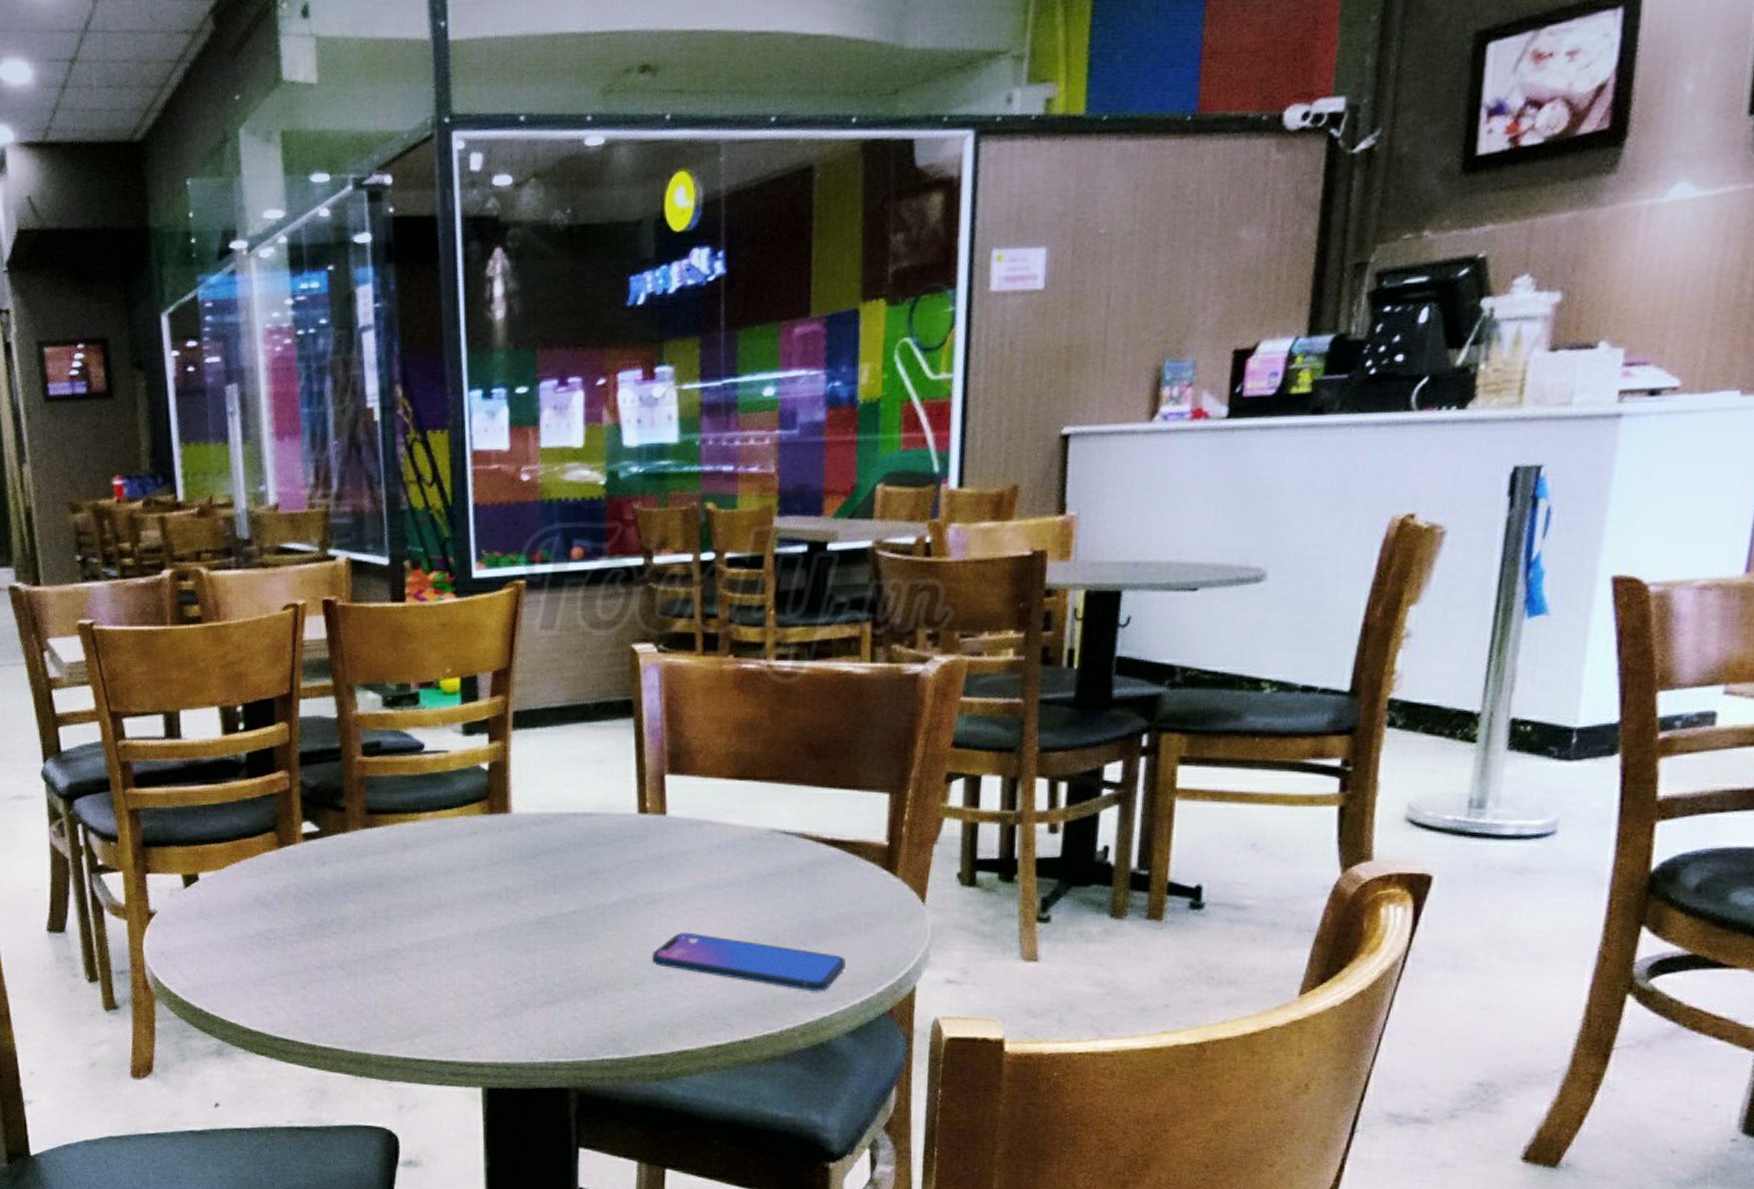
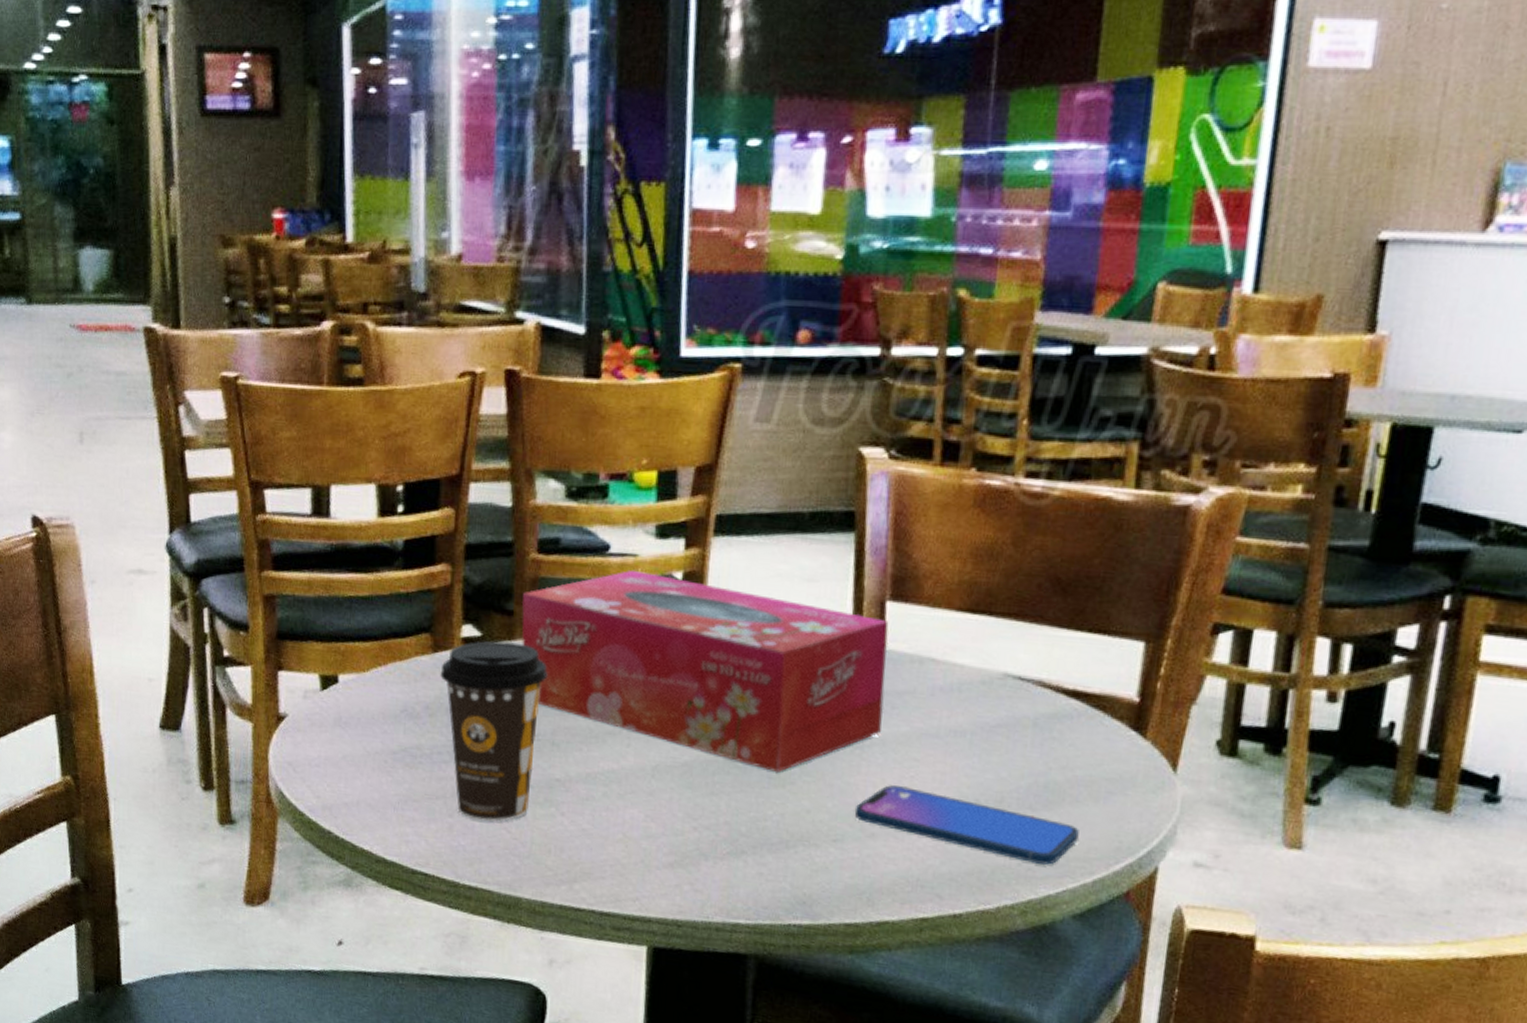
coffee cup: none [286,833,379,991] -> present [440,641,548,822]
tissue box: none [351,764,670,930] -> present [521,569,889,773]

